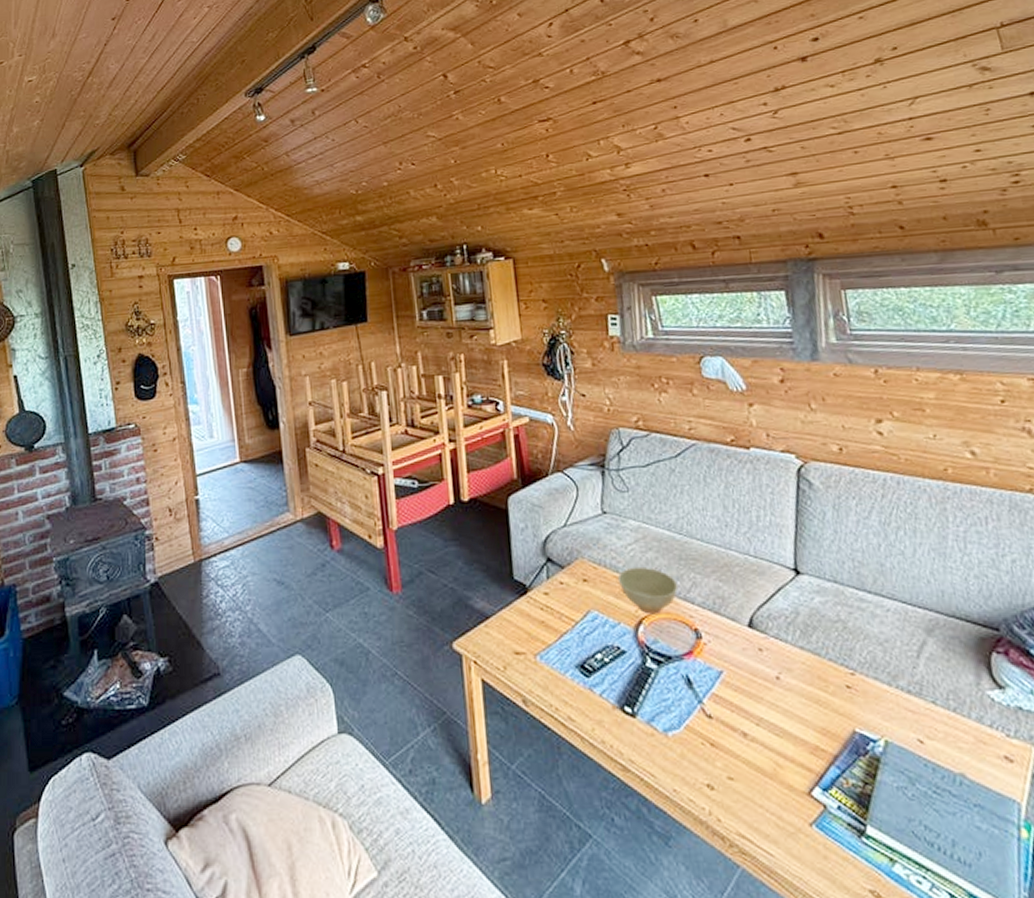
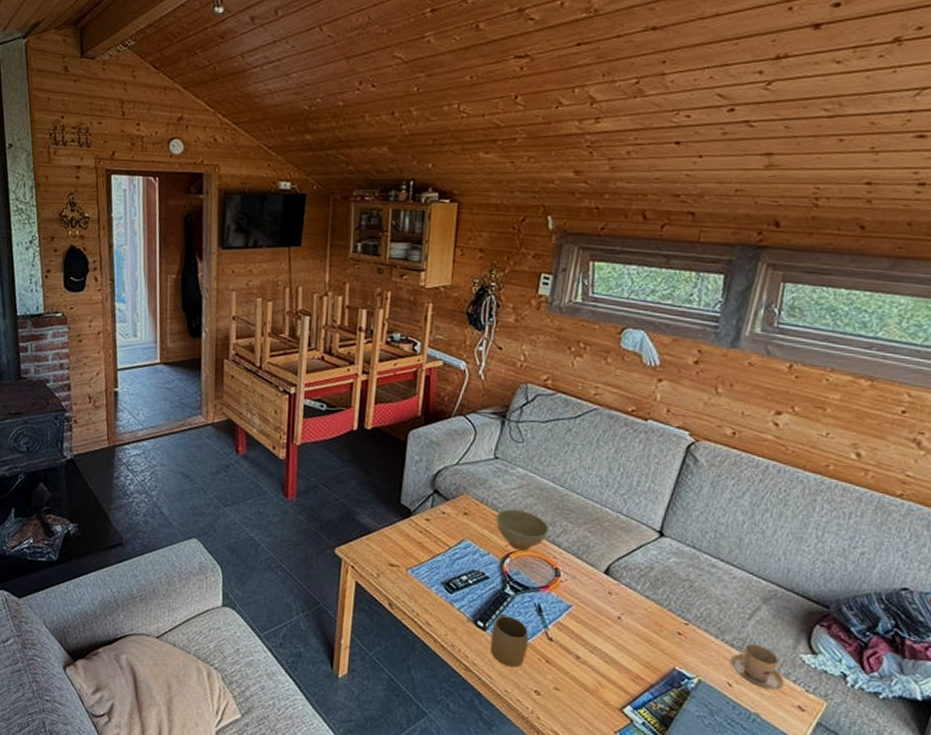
mug: none [642,693,687,759] -> present [490,614,529,668]
teacup: none [911,686,982,740] -> present [729,643,785,690]

